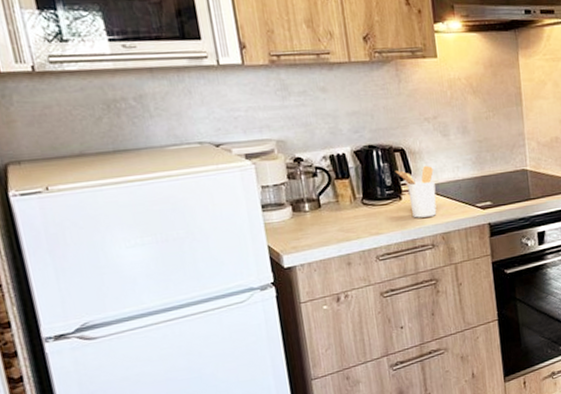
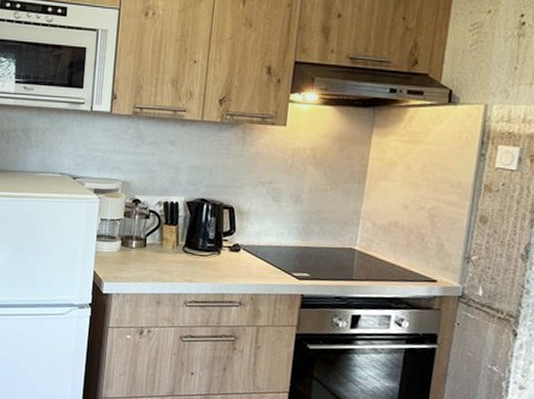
utensil holder: present [394,165,437,218] -> none [220,226,257,276]

